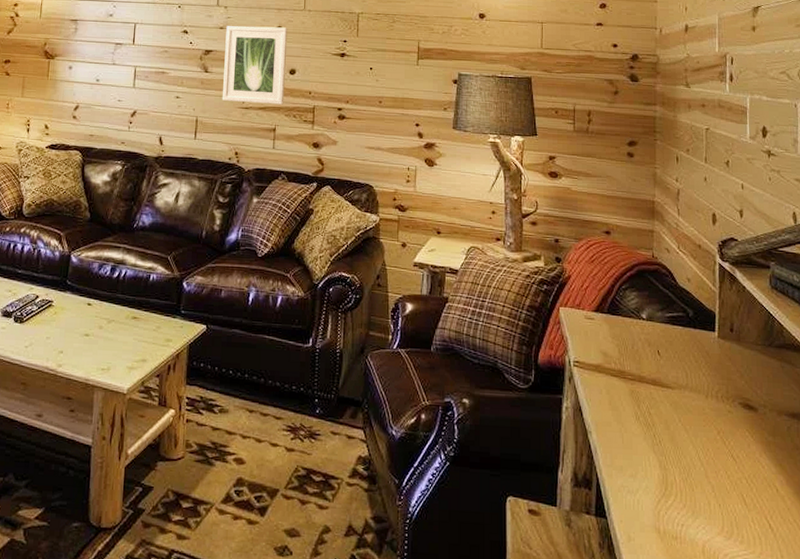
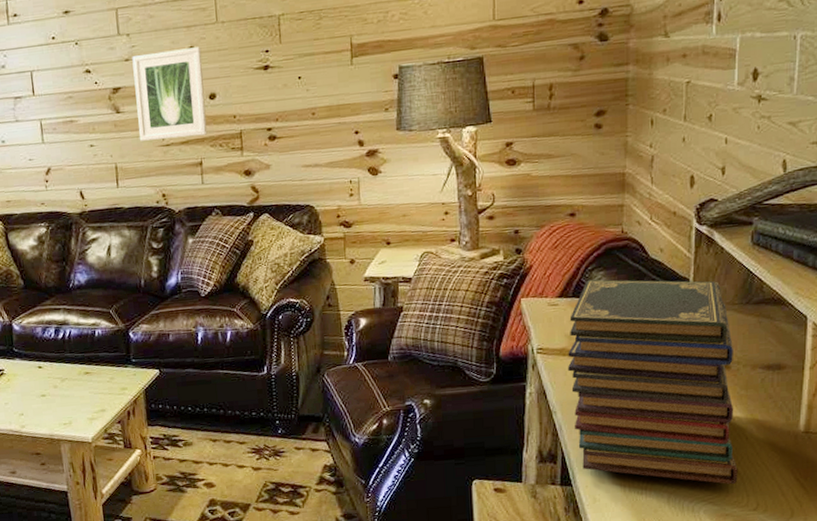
book stack: none [603,298,771,542] -> present [568,279,738,485]

